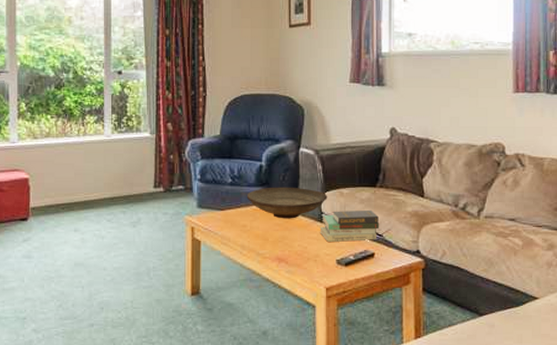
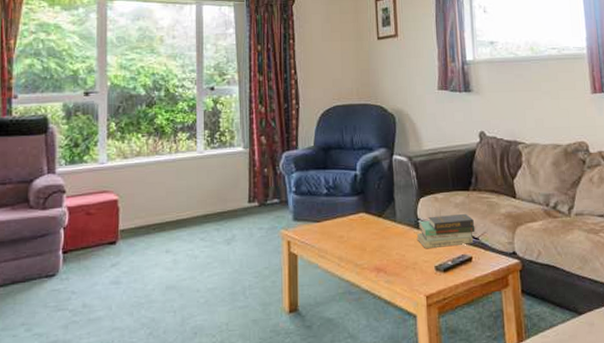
decorative bowl: present [246,187,328,219] -> none [342,194,423,228]

